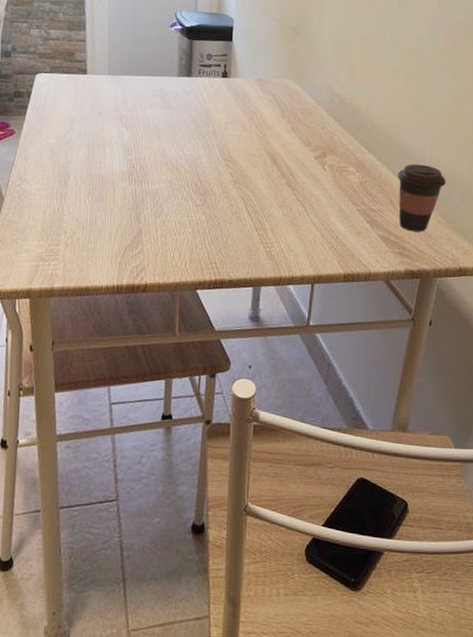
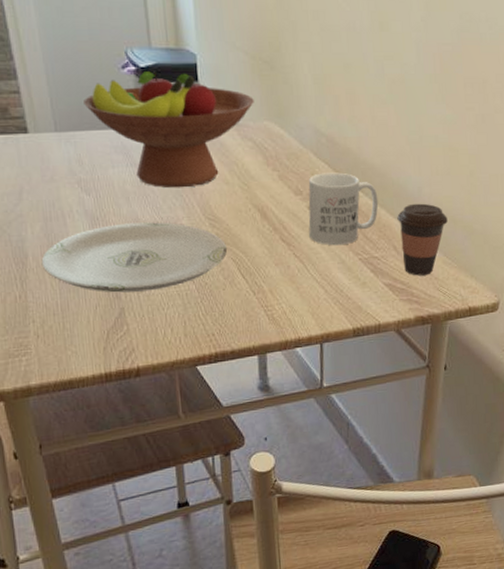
plate: none [80,156,238,217] -> present [41,222,228,293]
fruit bowl: none [135,31,278,131] -> present [83,72,254,188]
mug: none [313,128,381,195] -> present [308,172,379,246]

